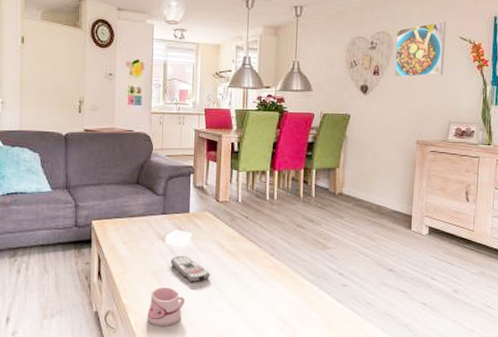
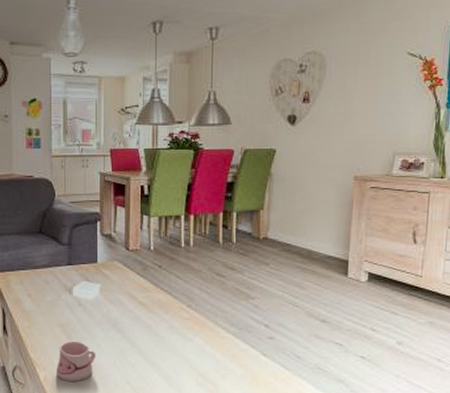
remote control: present [170,255,210,282] -> none [79,308,122,336]
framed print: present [393,20,447,78] -> none [327,34,391,104]

